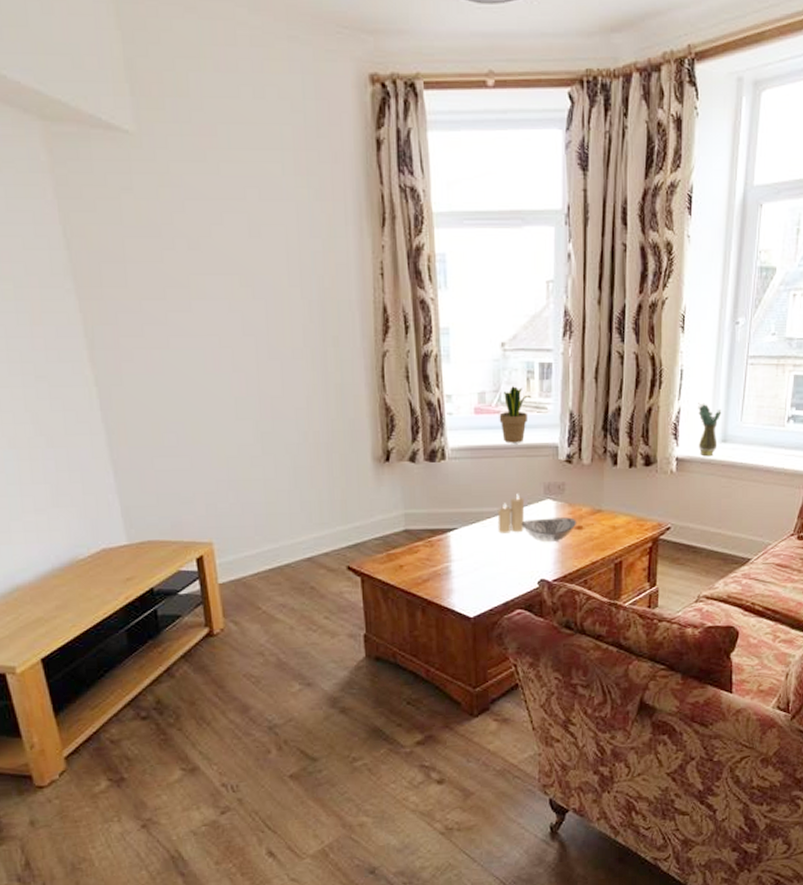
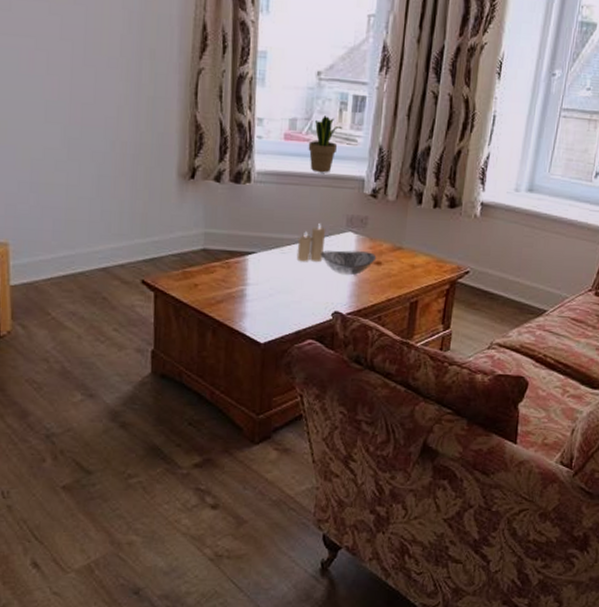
vase: present [698,403,722,456] -> none [504,150,531,204]

